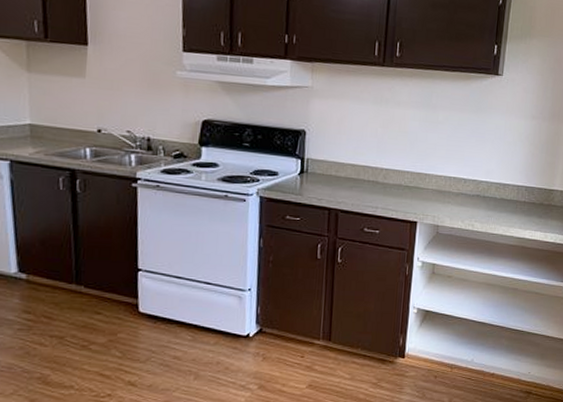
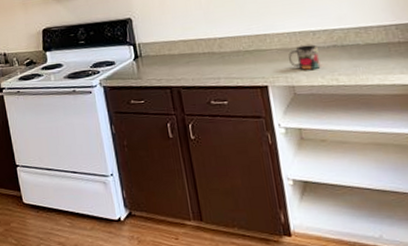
mug: none [439,190,465,213] -> present [288,44,321,70]

